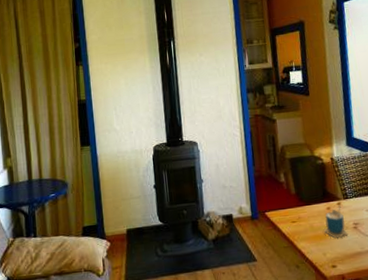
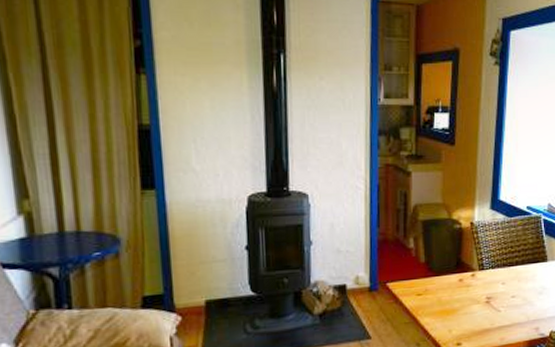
cup: present [323,204,348,239] -> none [452,276,479,314]

